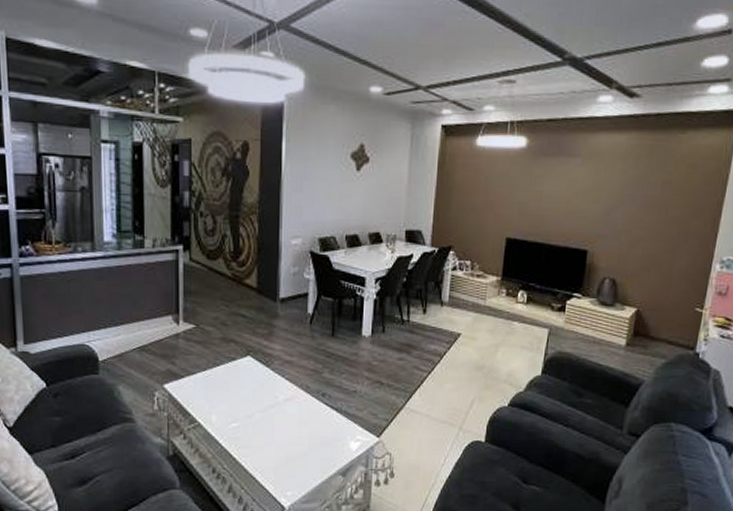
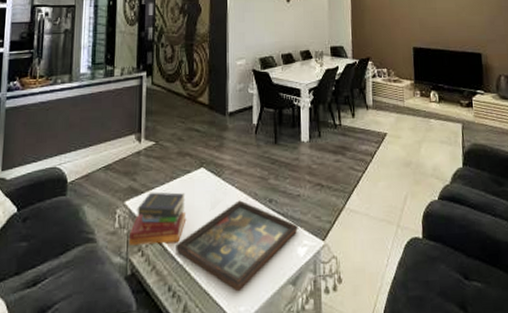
books: none [169,377,231,429] -> present [128,192,187,246]
decorative tray: none [220,392,352,477] -> present [176,200,298,291]

